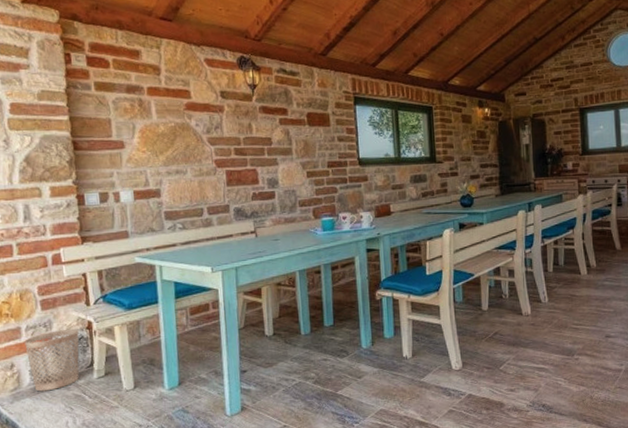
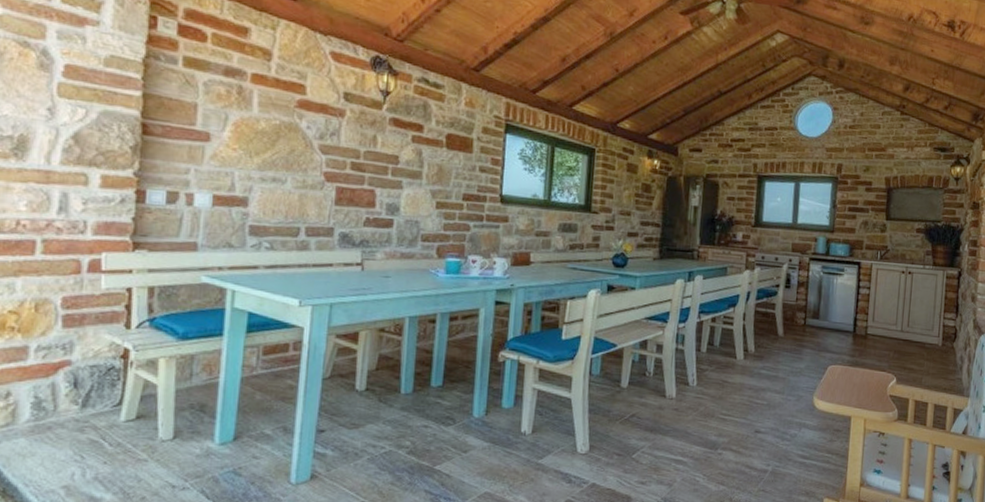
wastebasket: present [24,328,79,392] -> none [30,355,109,432]

